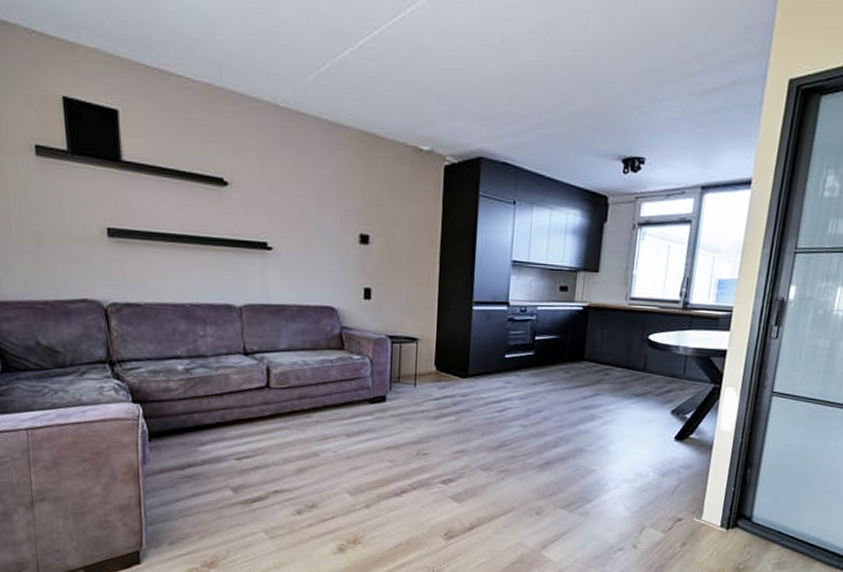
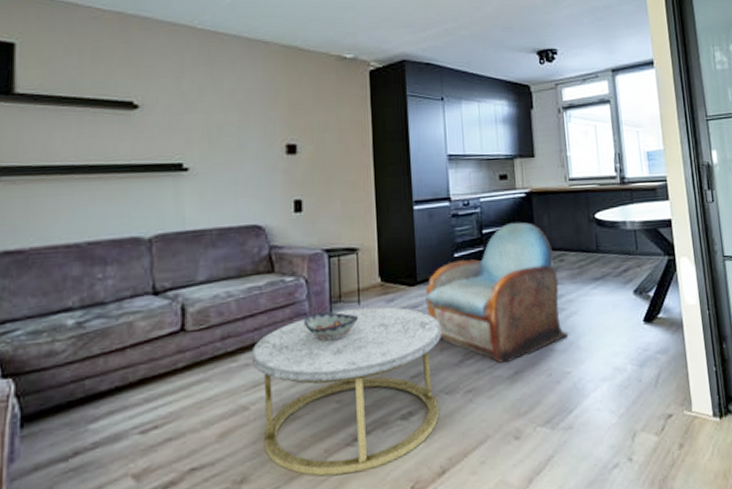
coffee table: none [322,389,485,516] -> present [251,306,442,477]
decorative bowl: none [366,389,414,413] -> present [303,311,359,341]
armchair: none [474,333,601,454] -> present [425,222,569,363]

